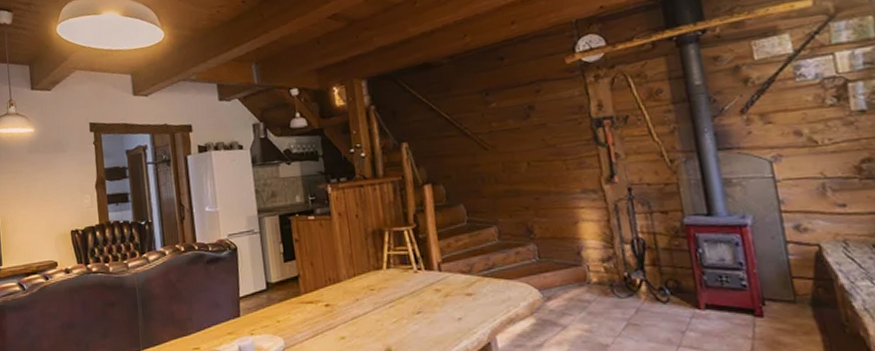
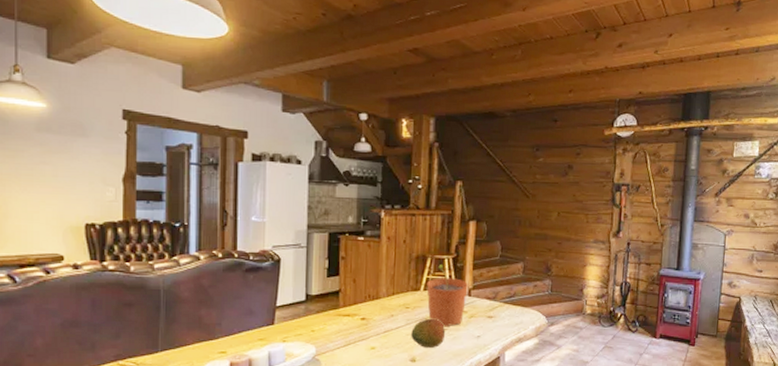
fruit: none [381,300,421,335] -> present [411,318,446,348]
plant pot: none [389,238,438,310] -> present [427,265,468,327]

